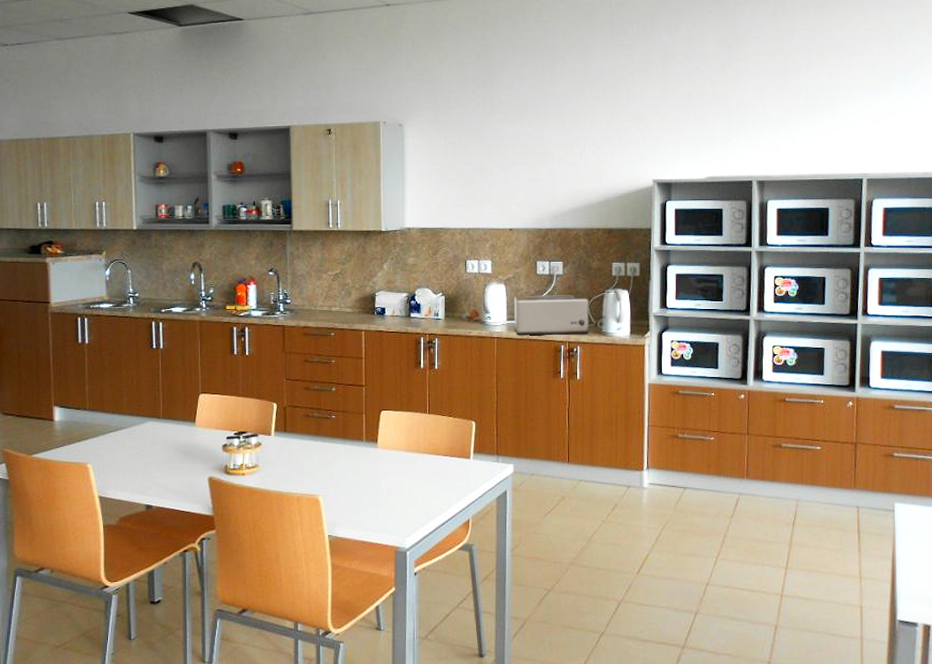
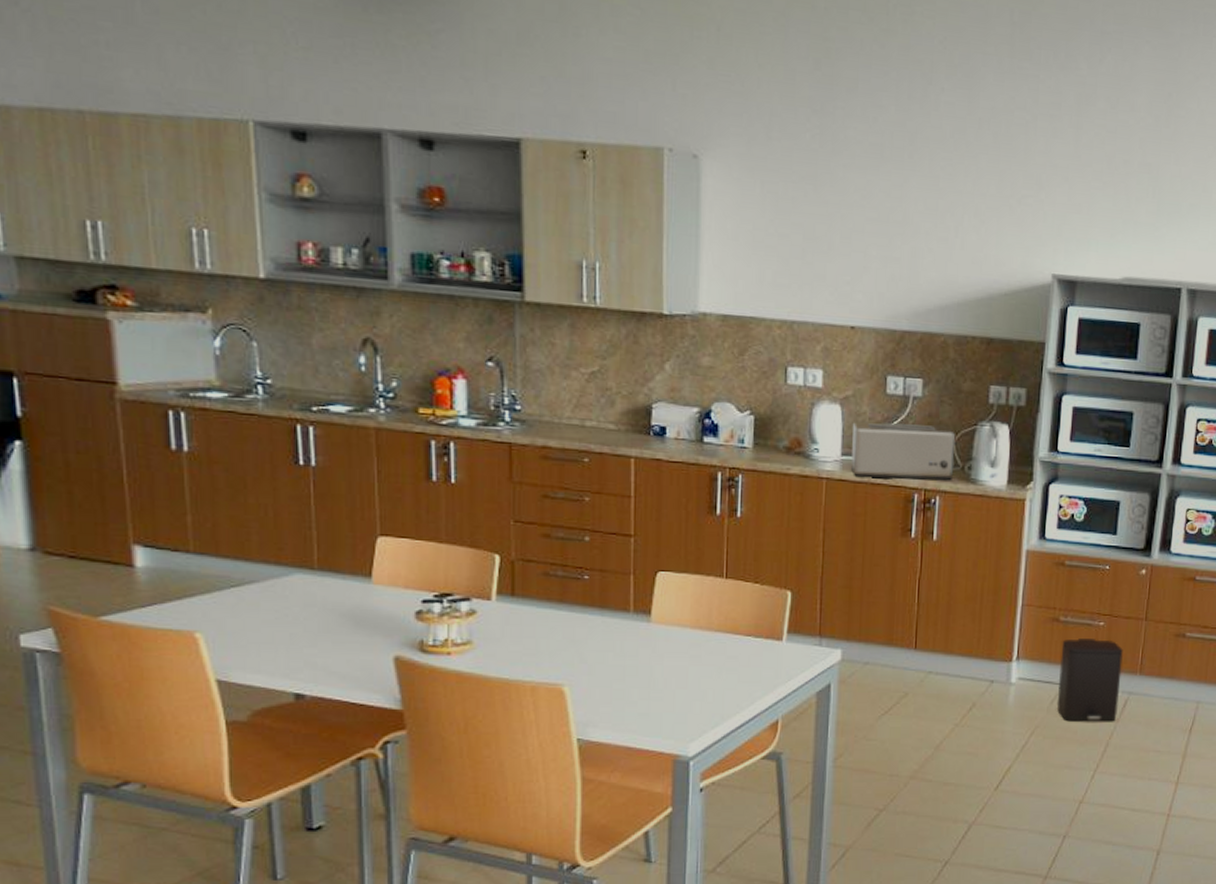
pedal bin: none [681,451,732,518] -> present [1057,638,1123,722]

